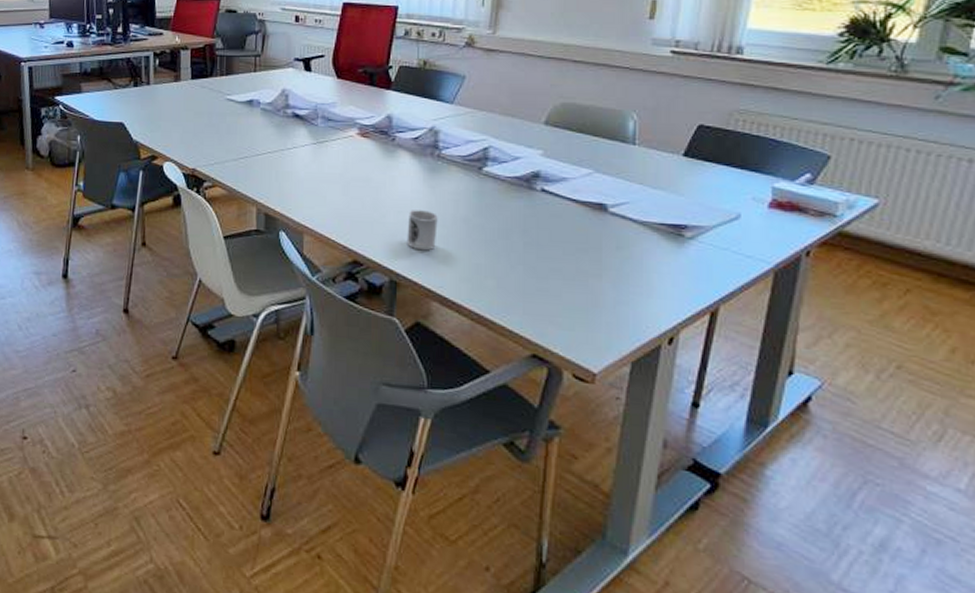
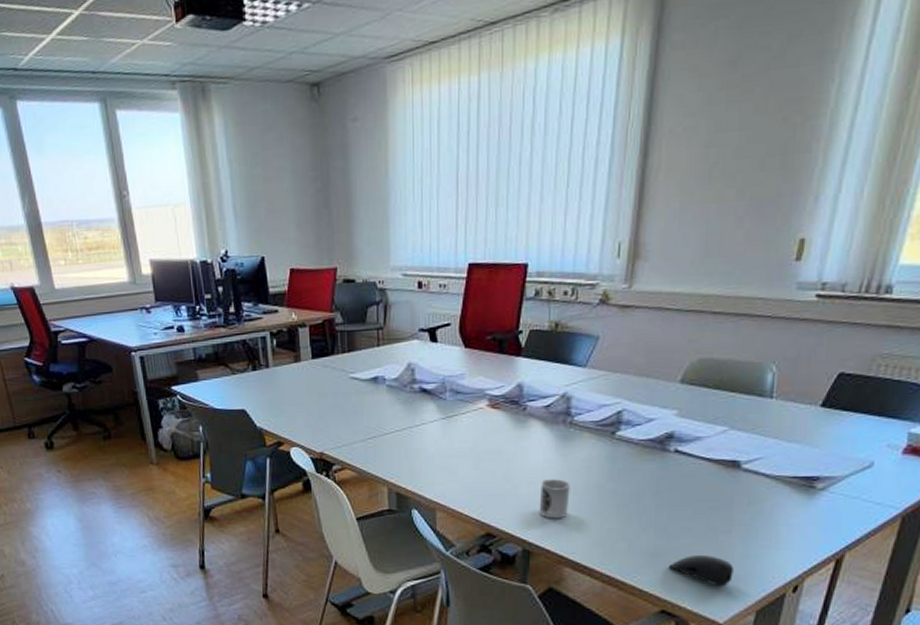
computer mouse: none [539,298,606,333] -> present [669,555,734,587]

